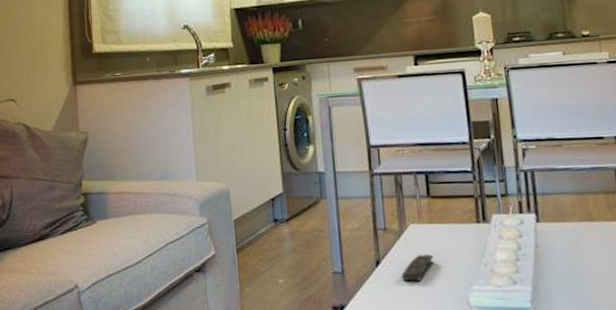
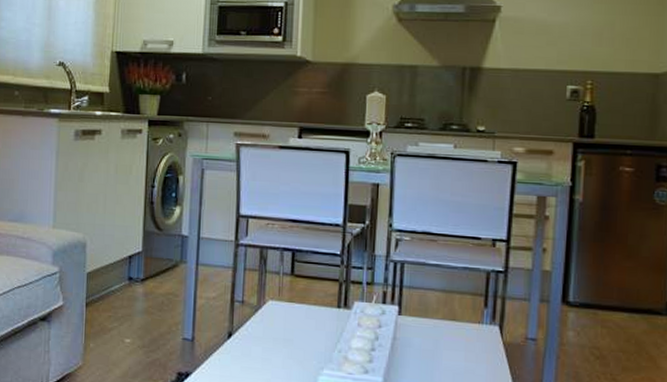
remote control: present [401,253,434,281] -> none [252,332,289,358]

